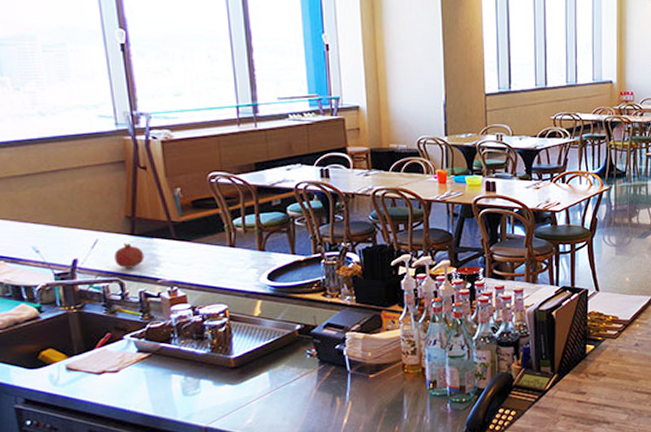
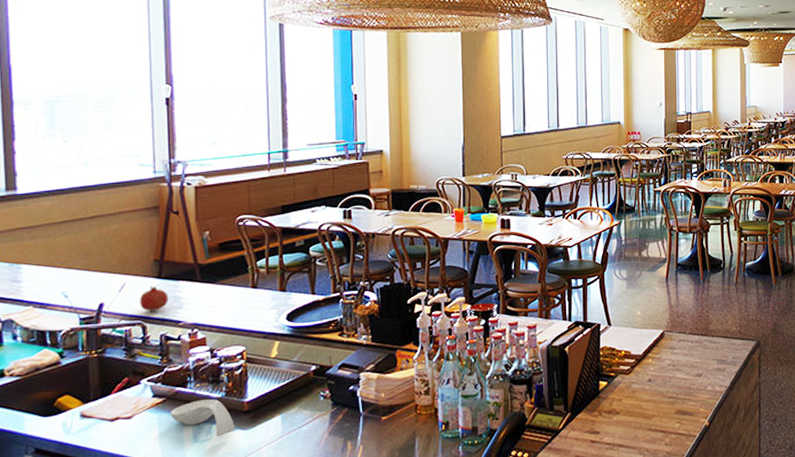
spoon rest: none [156,355,223,391] -> present [170,399,235,437]

